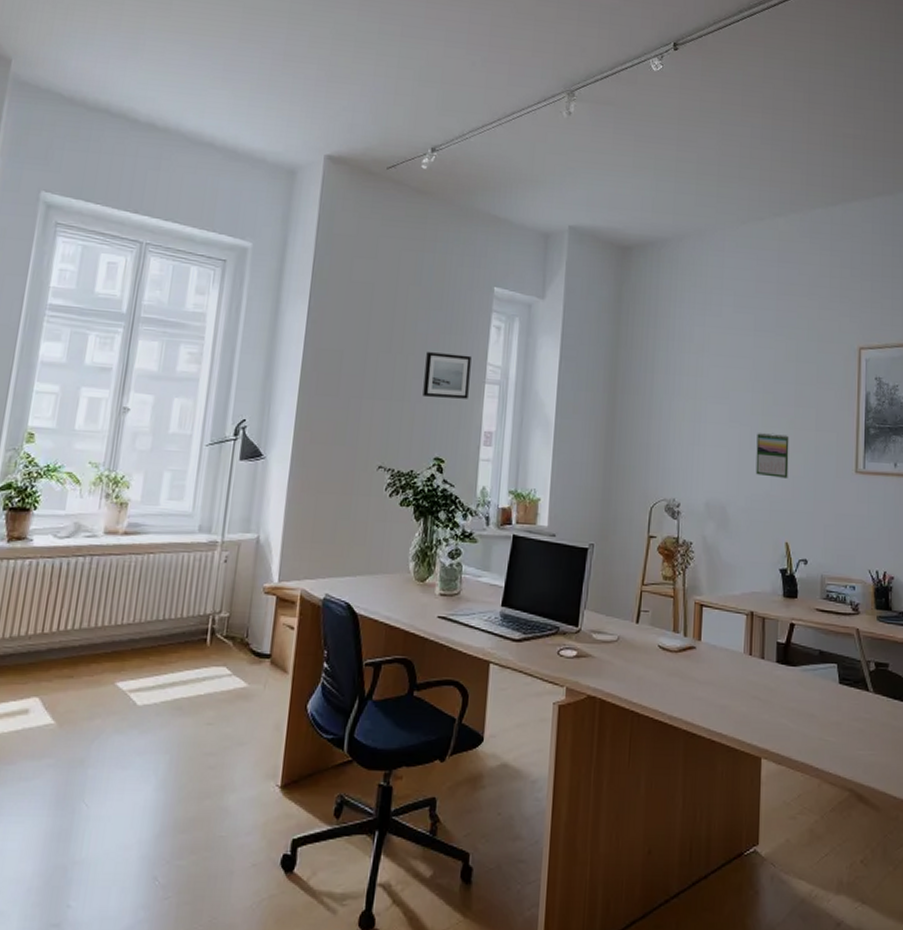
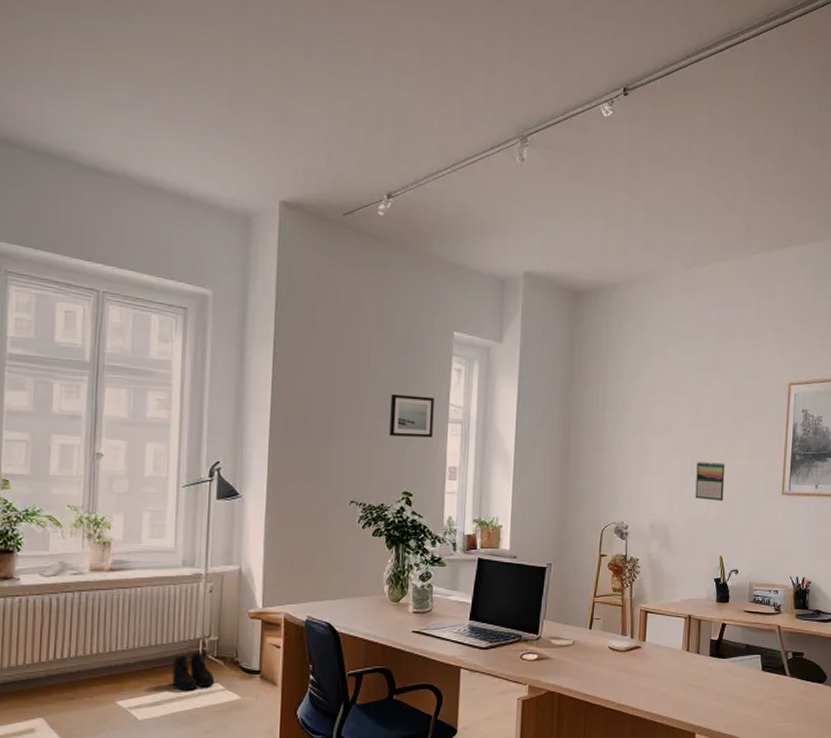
boots: none [176,630,222,674] -> present [172,652,215,691]

